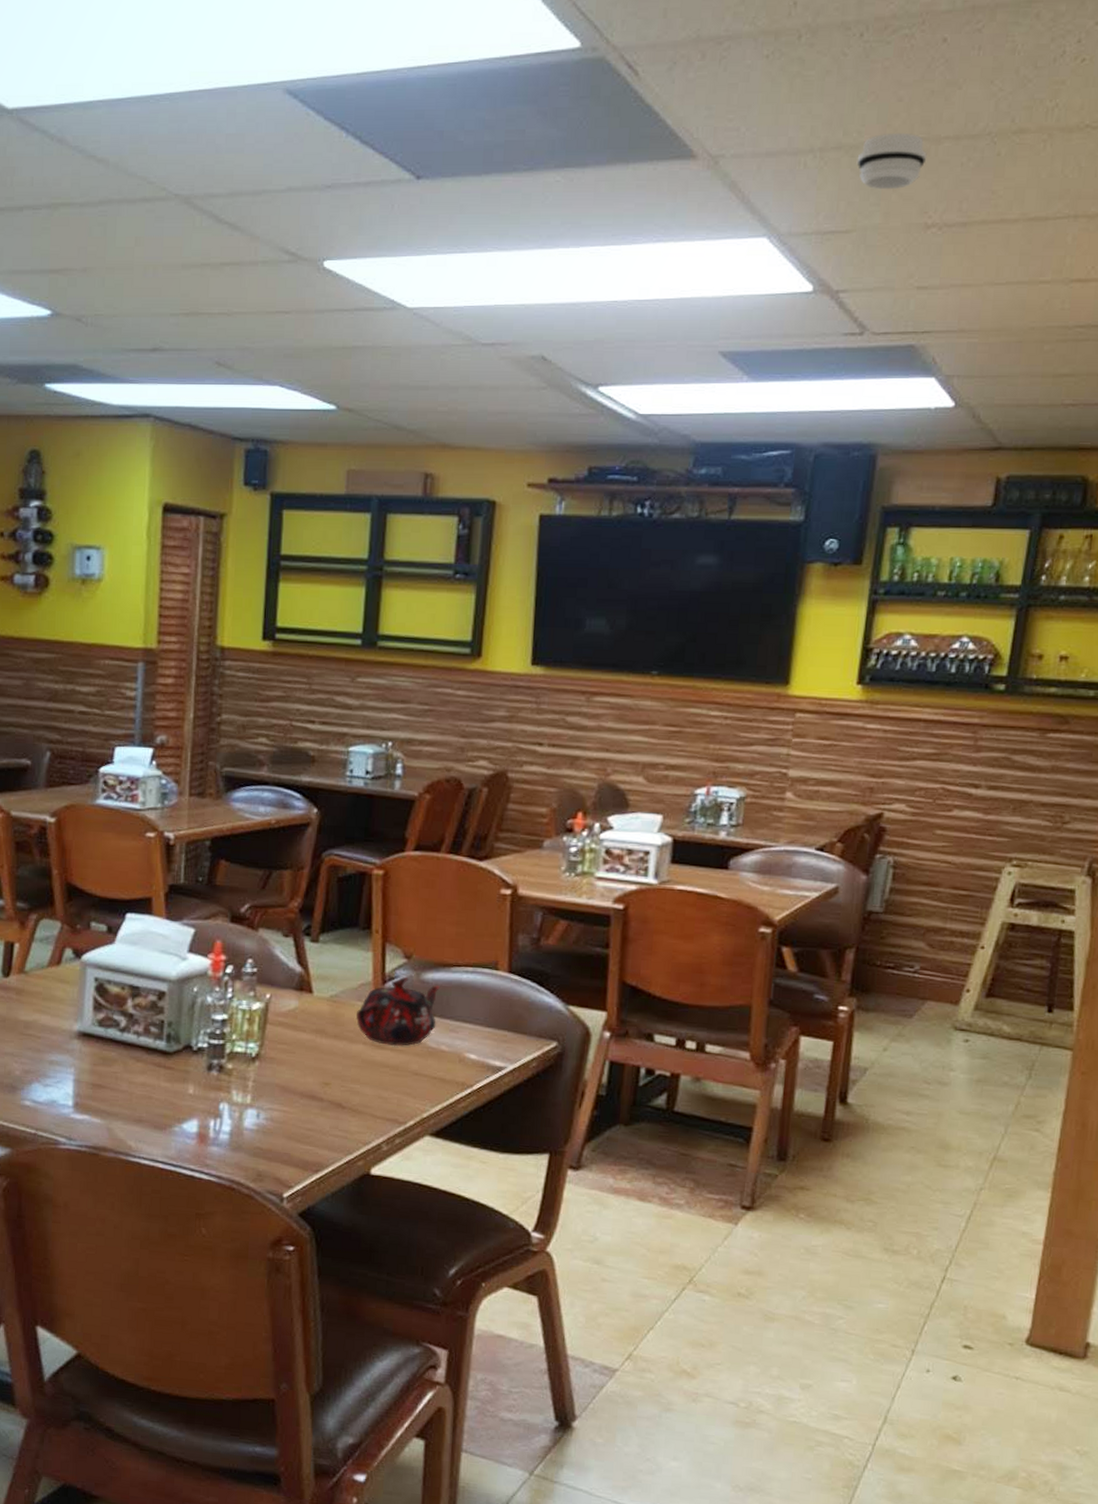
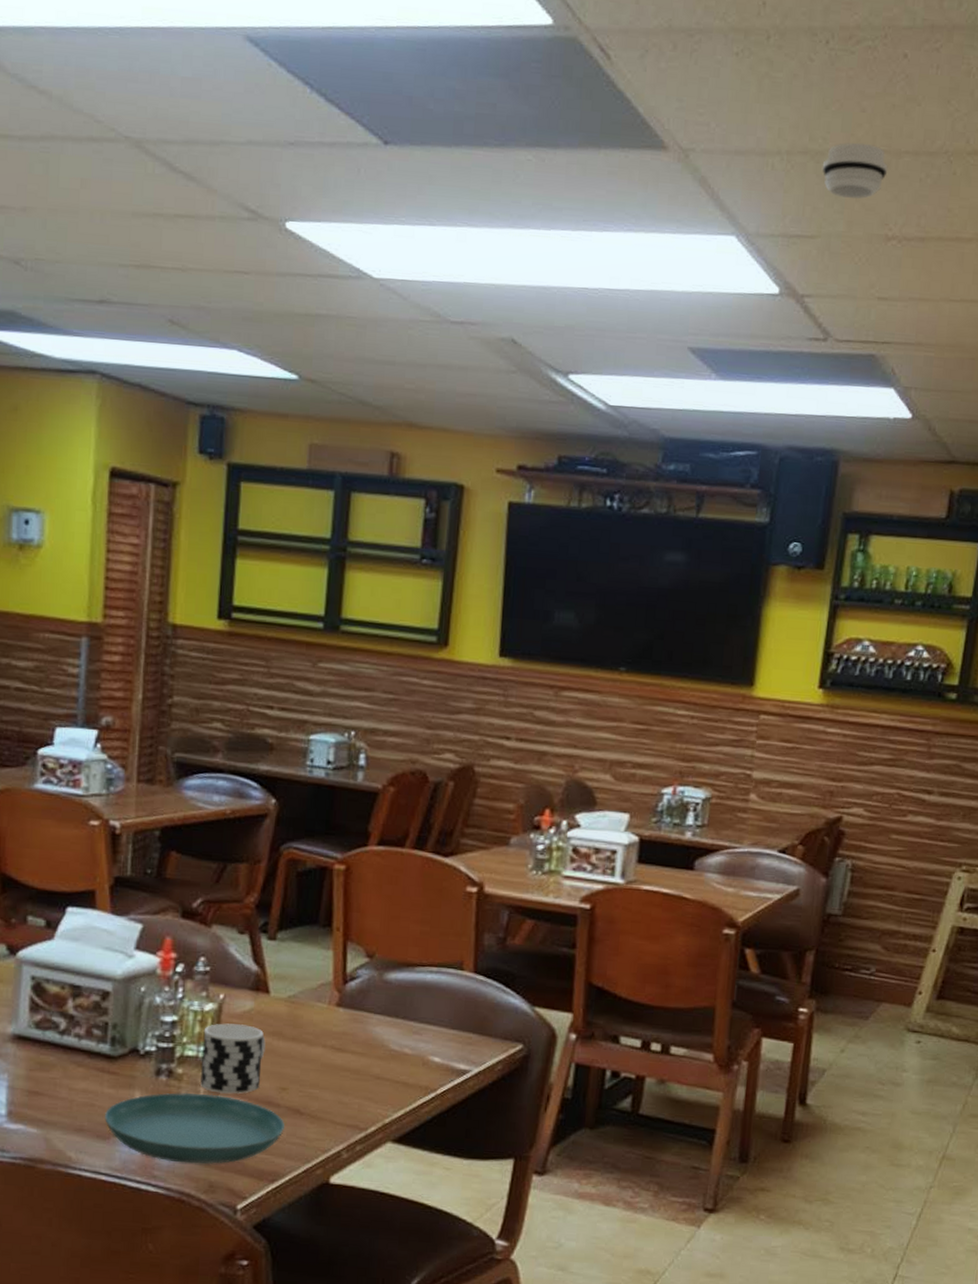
saucer: none [161,1086,327,1154] -> present [105,1092,285,1164]
cup: none [249,1021,309,1088] -> present [200,1023,266,1094]
teapot: present [355,977,440,1047] -> none [315,977,403,1050]

